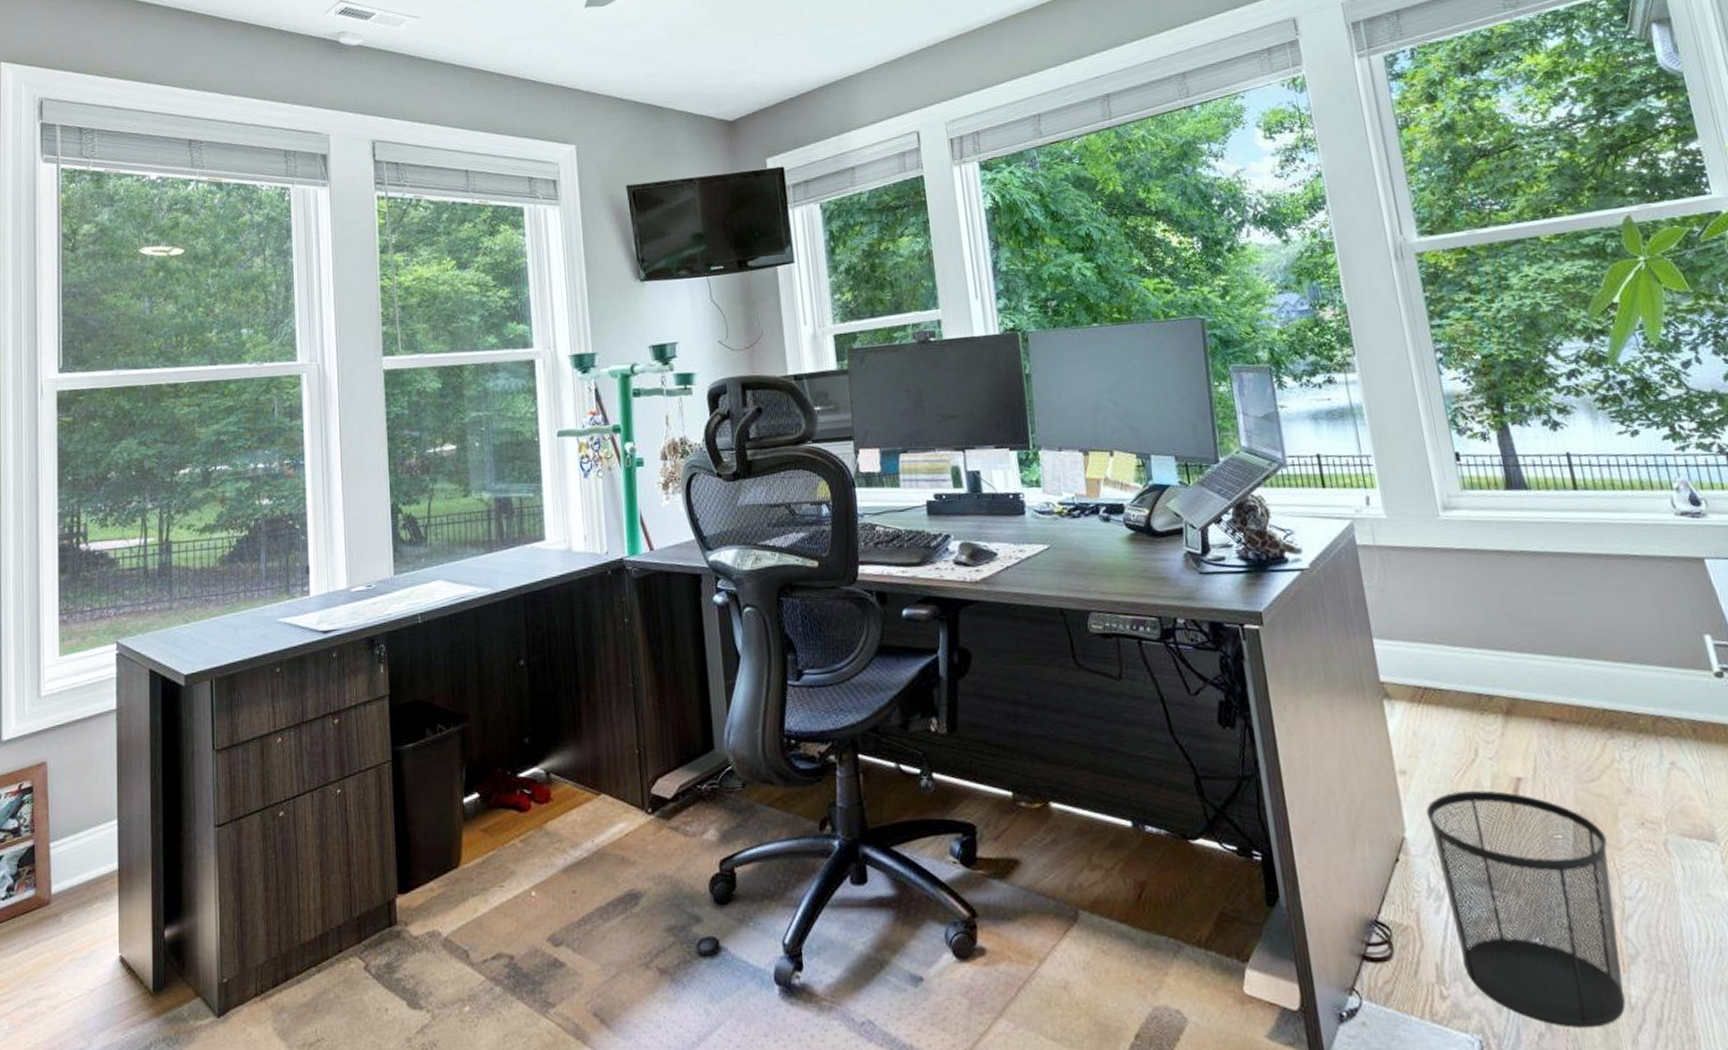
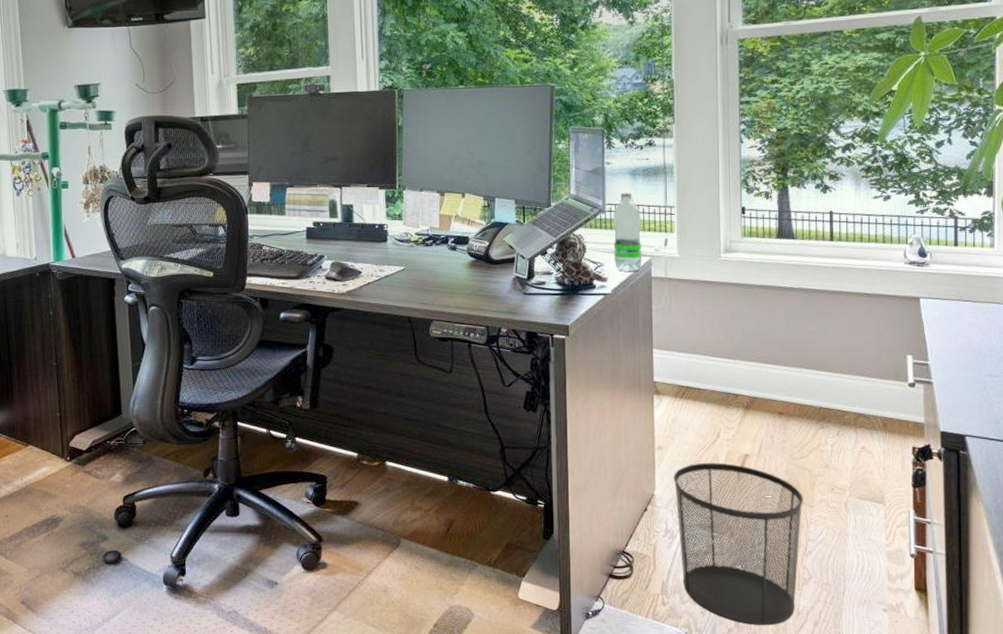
bottle: none [1297,441,1342,540] -> present [613,193,642,272]

